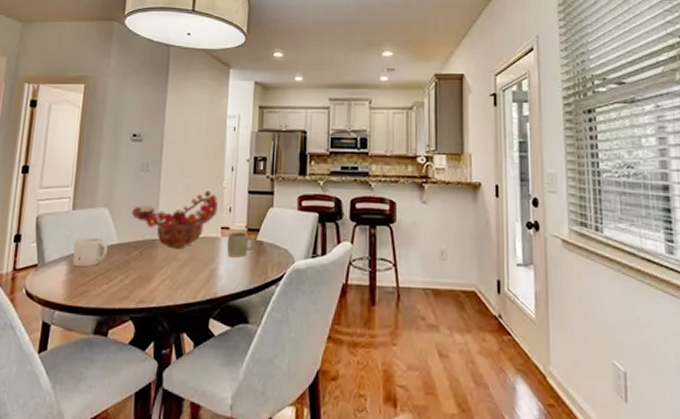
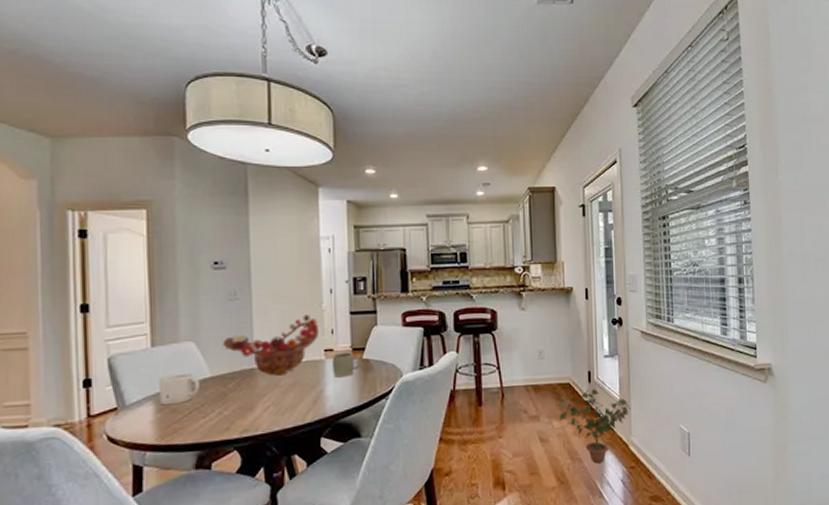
potted plant: none [461,300,549,394] -> present [558,388,630,464]

